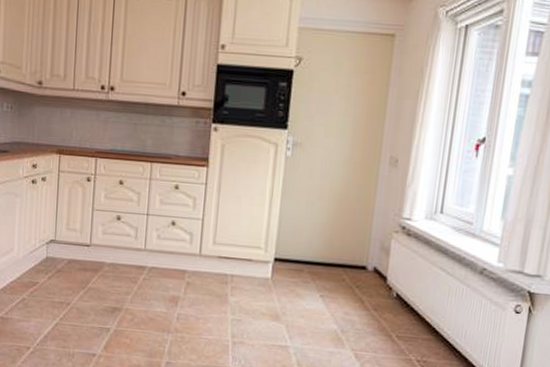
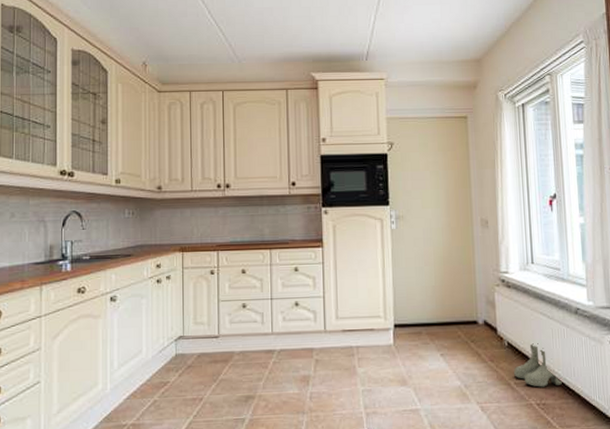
boots: none [397,298,450,345] -> present [514,343,562,388]

